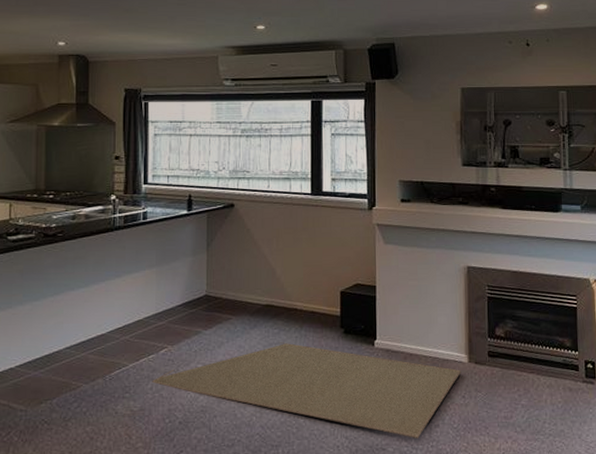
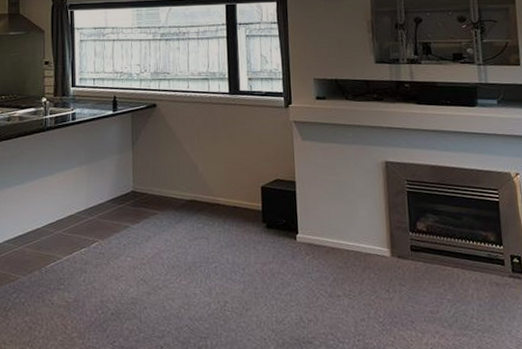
rug: present [152,342,462,439] -> none [85,236,385,333]

